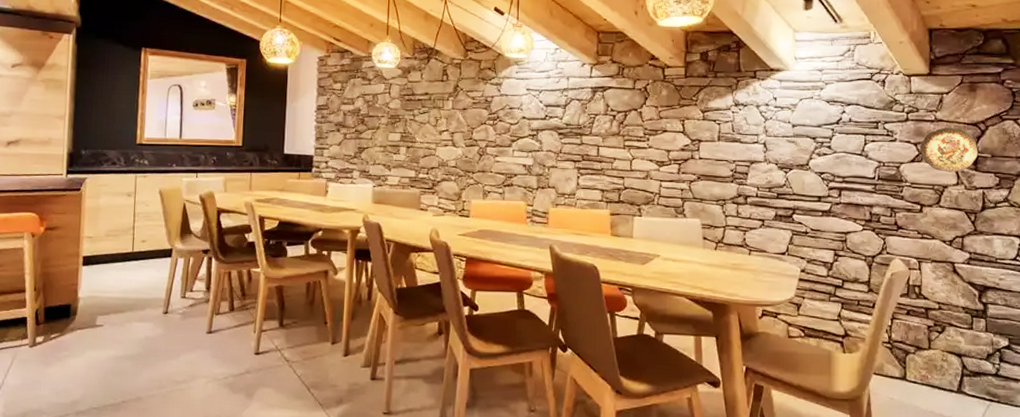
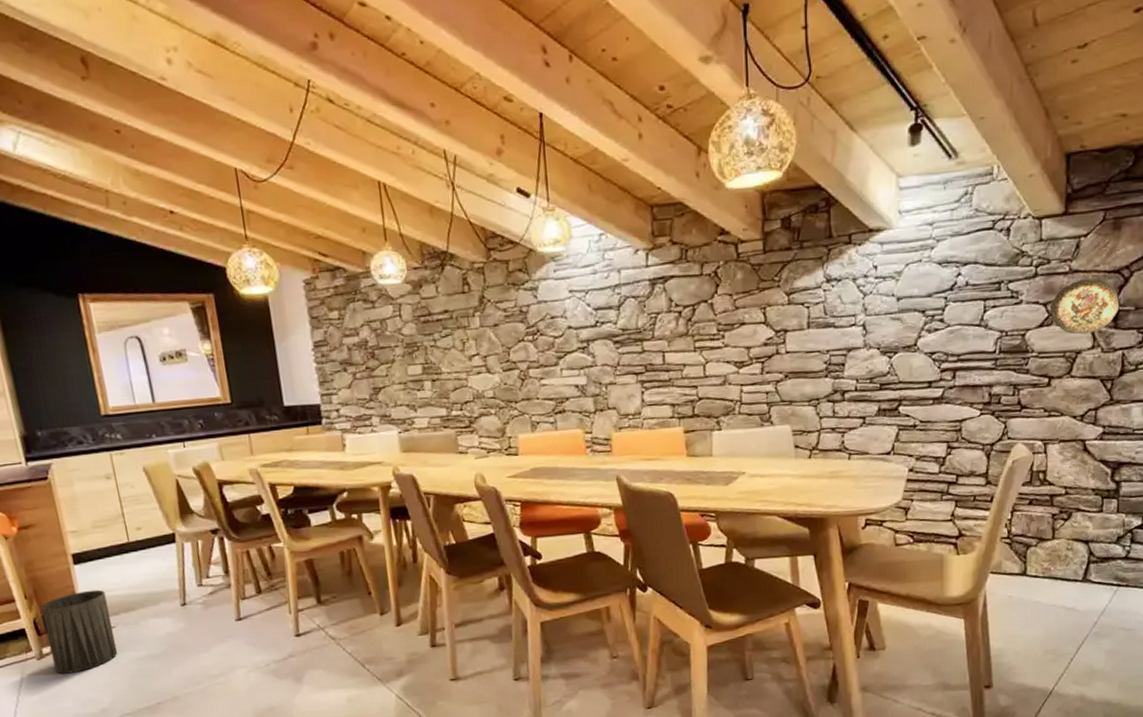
trash can: none [42,290,102,364] -> present [41,589,118,674]

